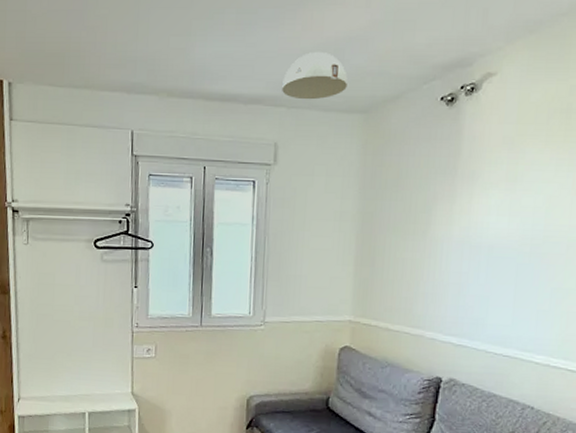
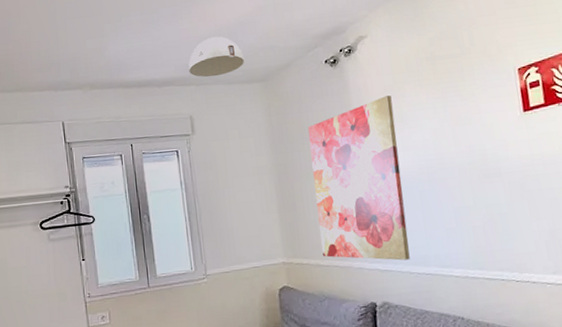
wall art: none [394,149,509,338] -> present [307,95,410,261]

